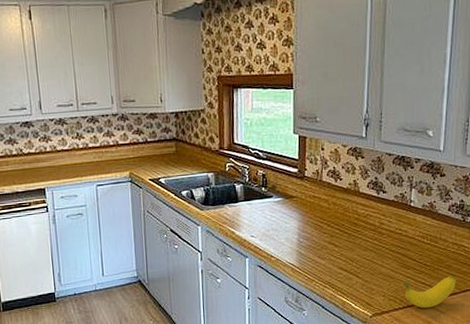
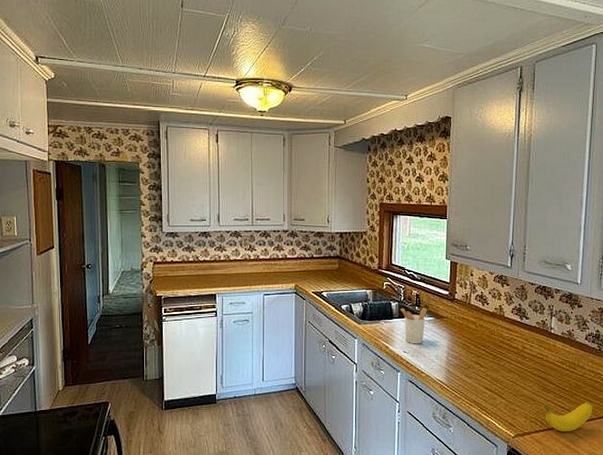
utensil holder: none [245,188,276,228] -> present [400,308,428,344]

